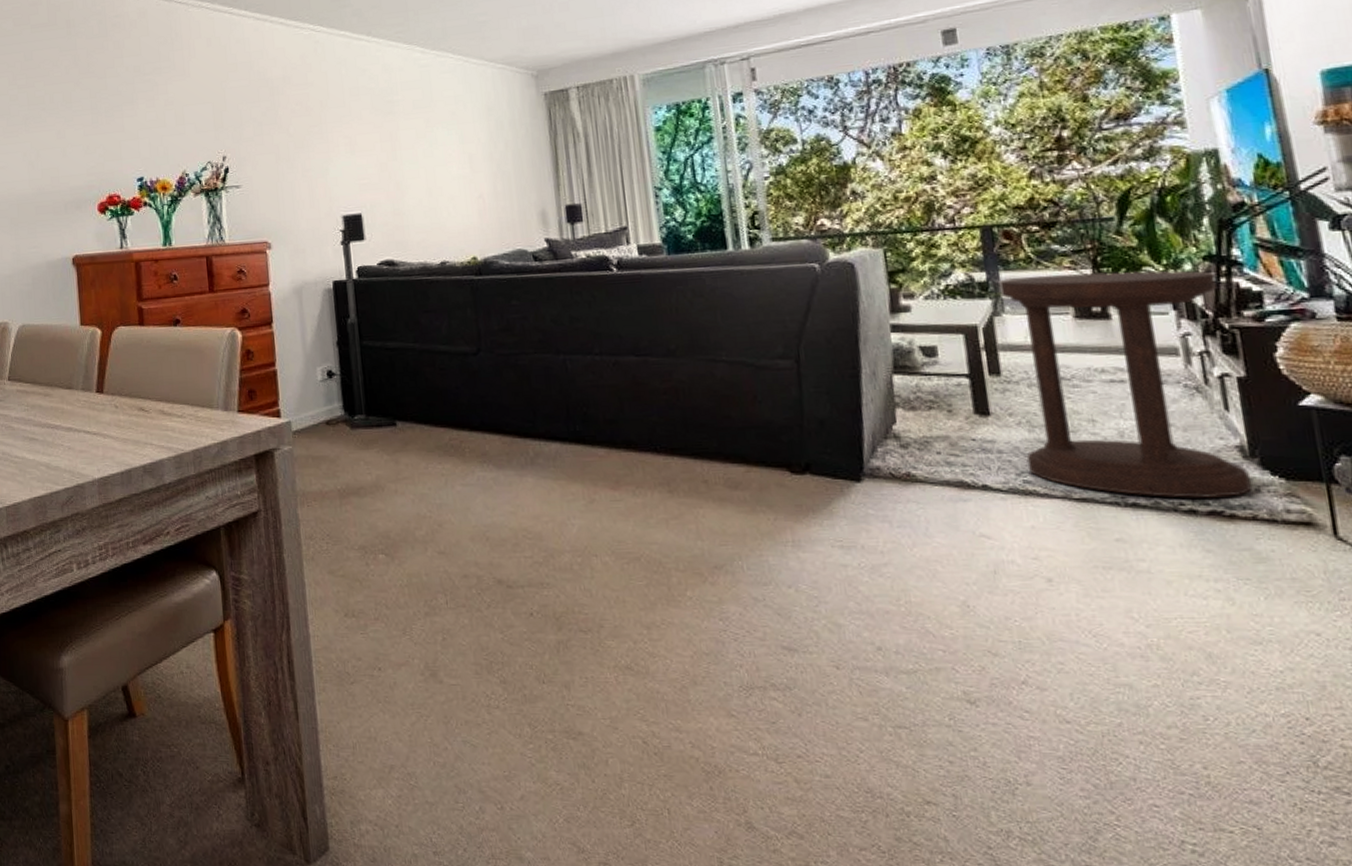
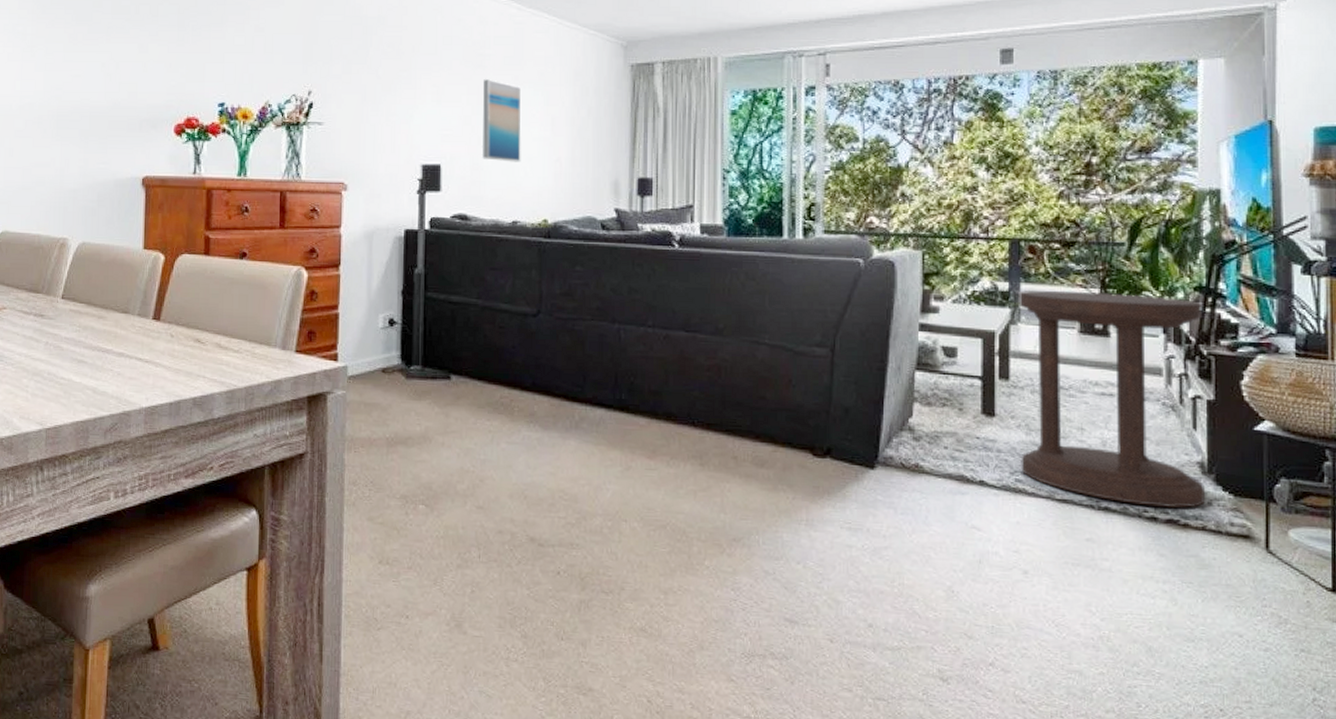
wall art: none [395,124,443,204] -> present [481,79,522,162]

